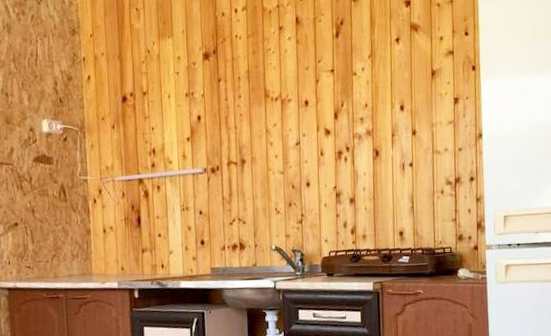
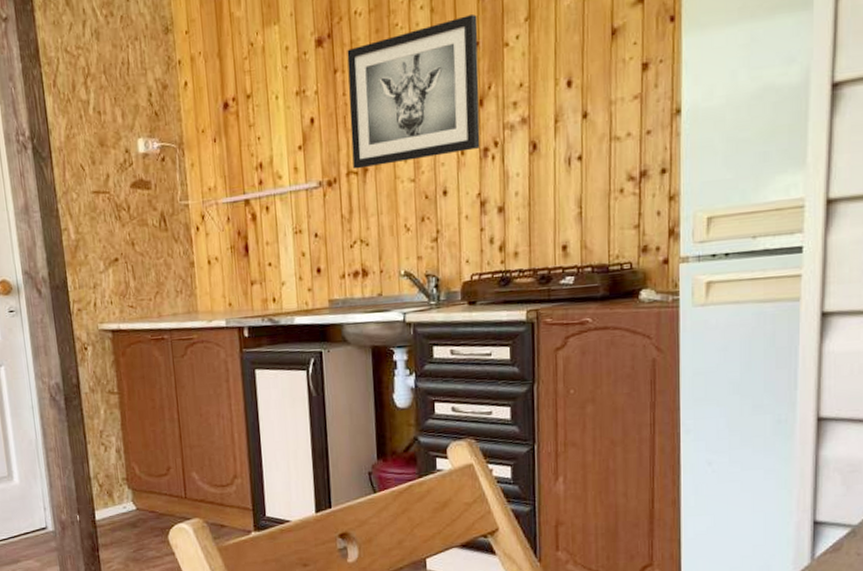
wall art: none [229,49,336,160] -> present [347,14,480,170]

